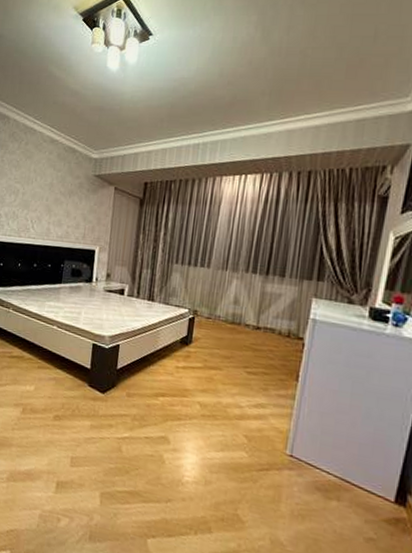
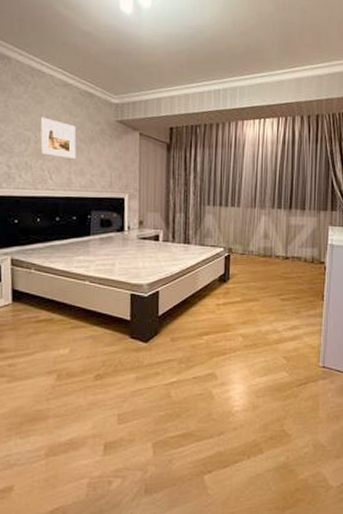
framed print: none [27,171,58,211] -> present [40,117,76,160]

